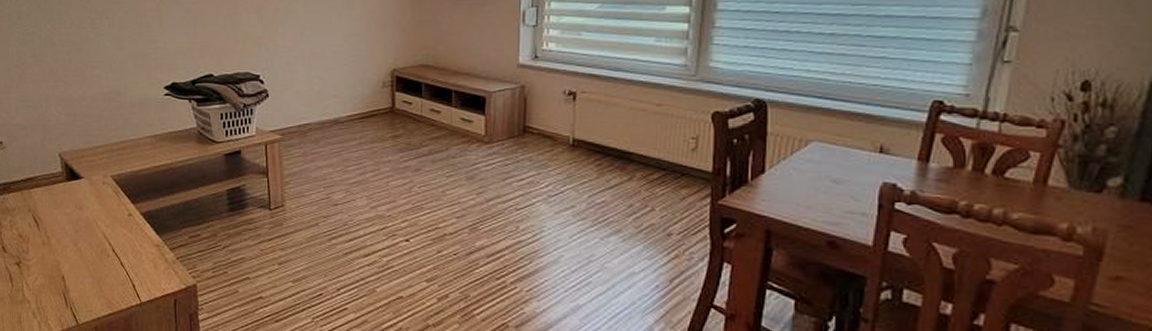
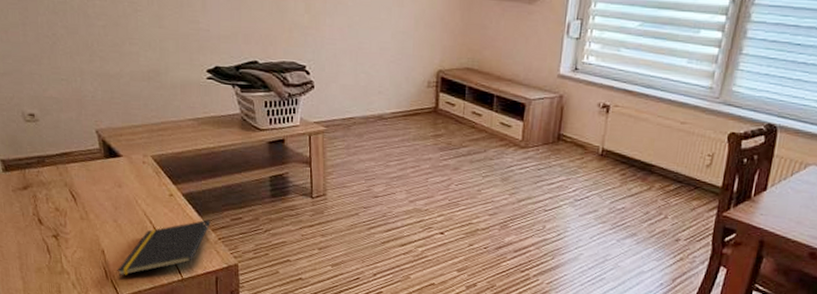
notepad: none [76,238,169,303] -> present [117,219,211,276]

